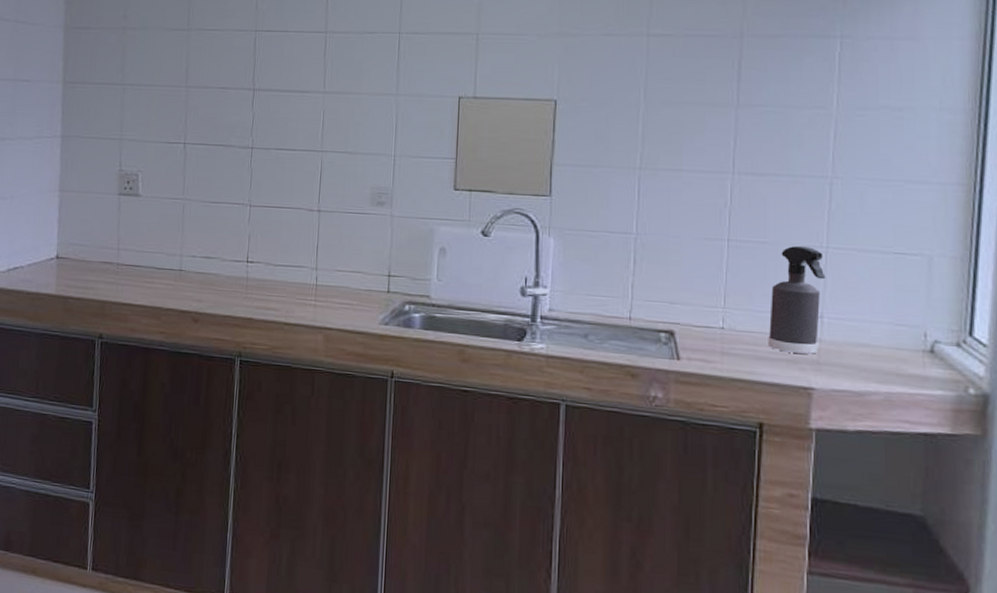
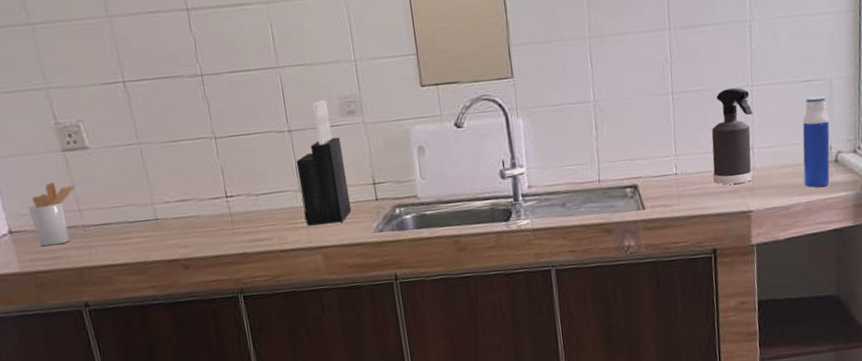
utensil holder: none [77,219,122,277] -> present [27,181,77,247]
knife block: none [315,187,366,307] -> present [296,100,352,226]
water bottle: none [885,271,926,378] -> present [802,95,830,188]

